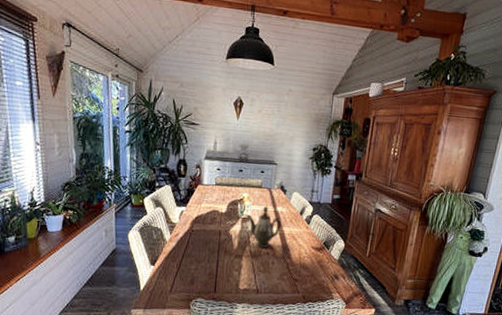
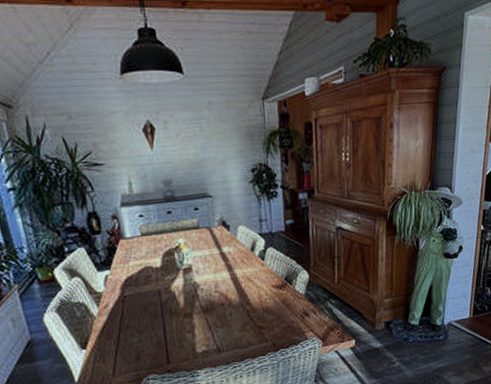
teapot: present [247,206,281,248] -> none [188,249,232,300]

